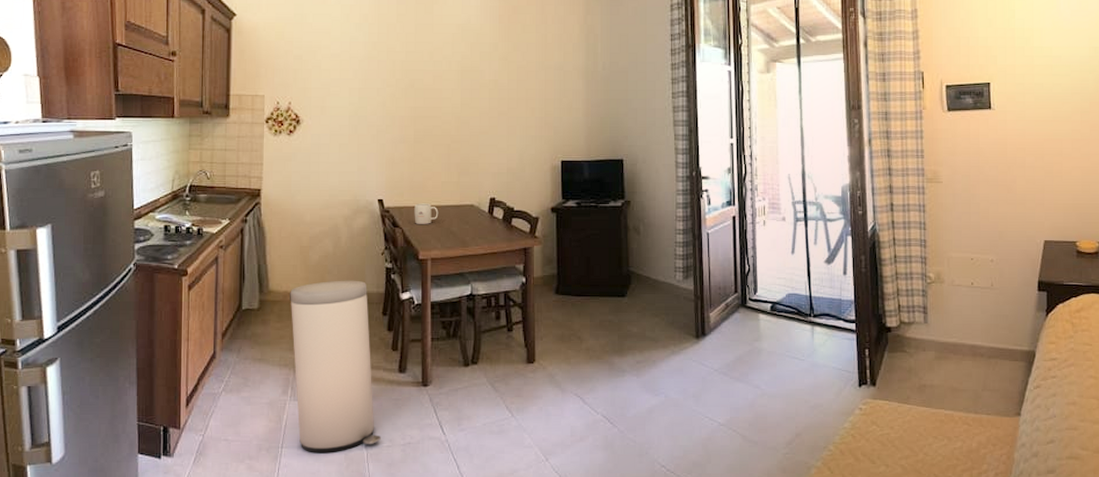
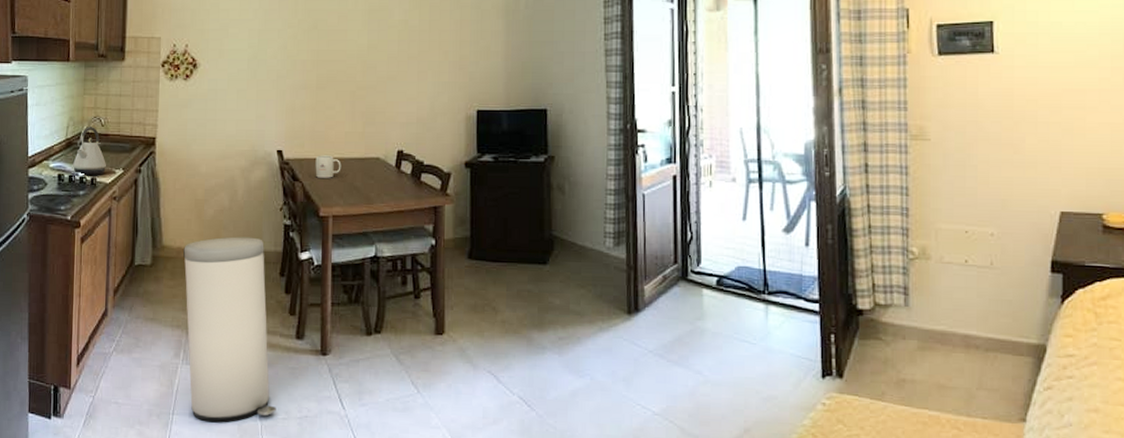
kettle: none [179,180,213,227] -> present [73,127,107,176]

